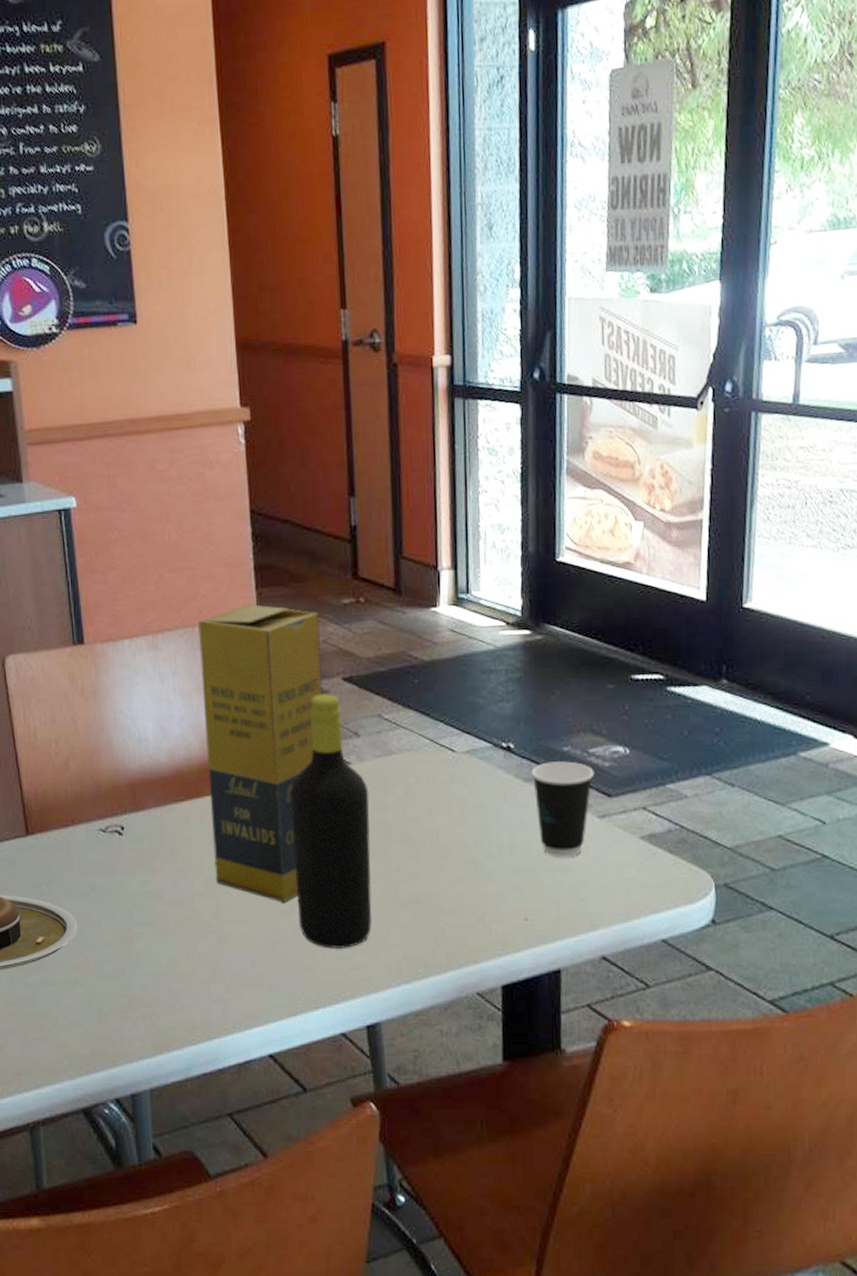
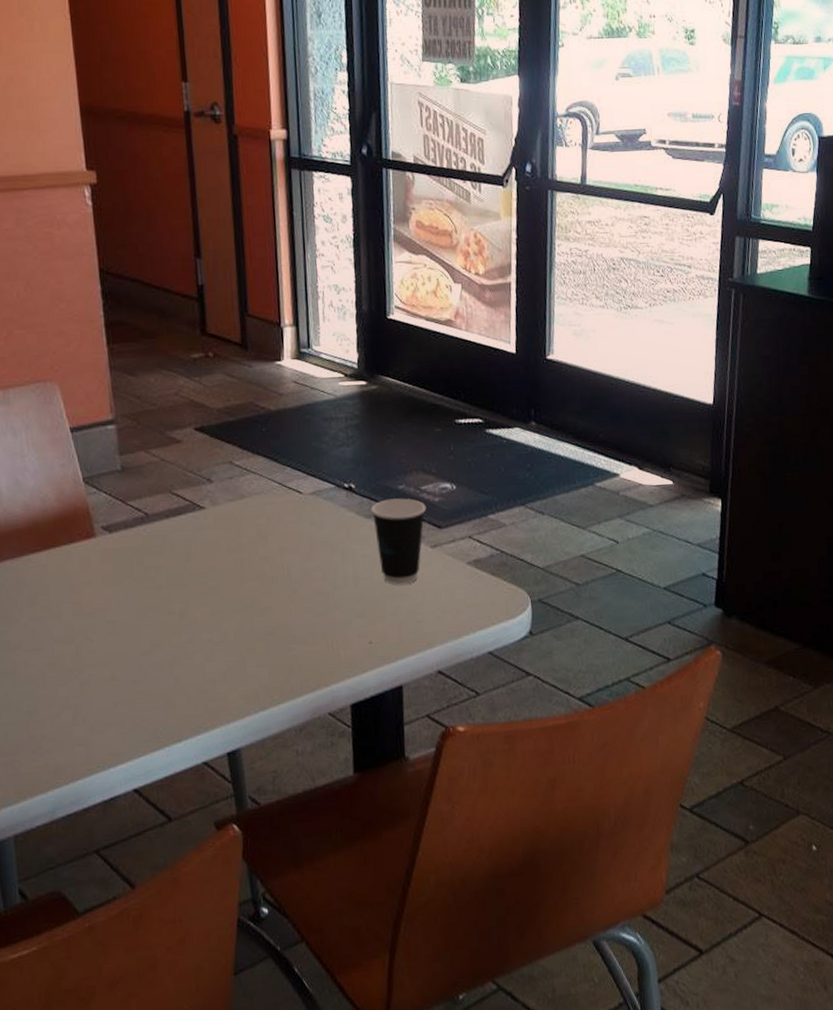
food box: present [198,604,323,903] -> none [50,359,176,643]
bottle: present [290,694,372,949] -> none [146,443,229,683]

